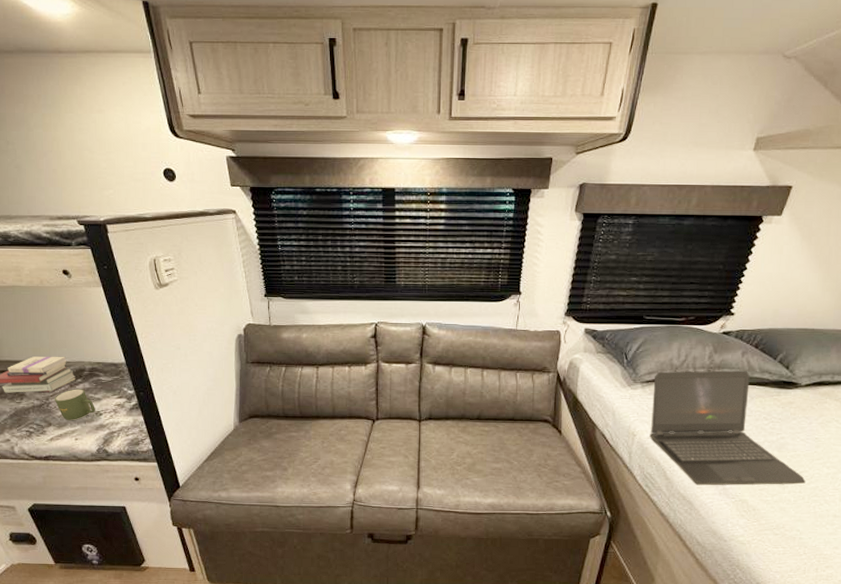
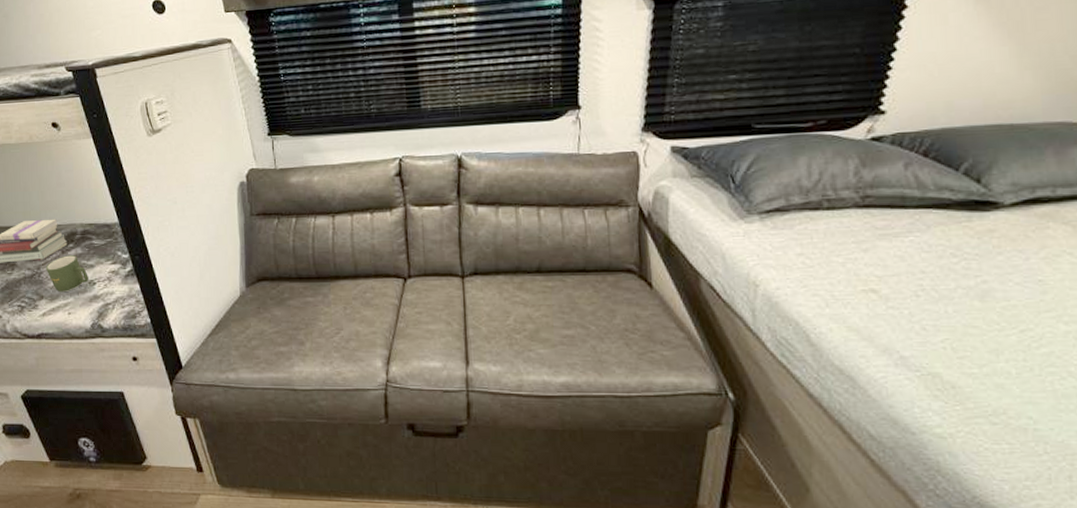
laptop computer: present [649,370,806,486] -> none [776,189,1032,354]

